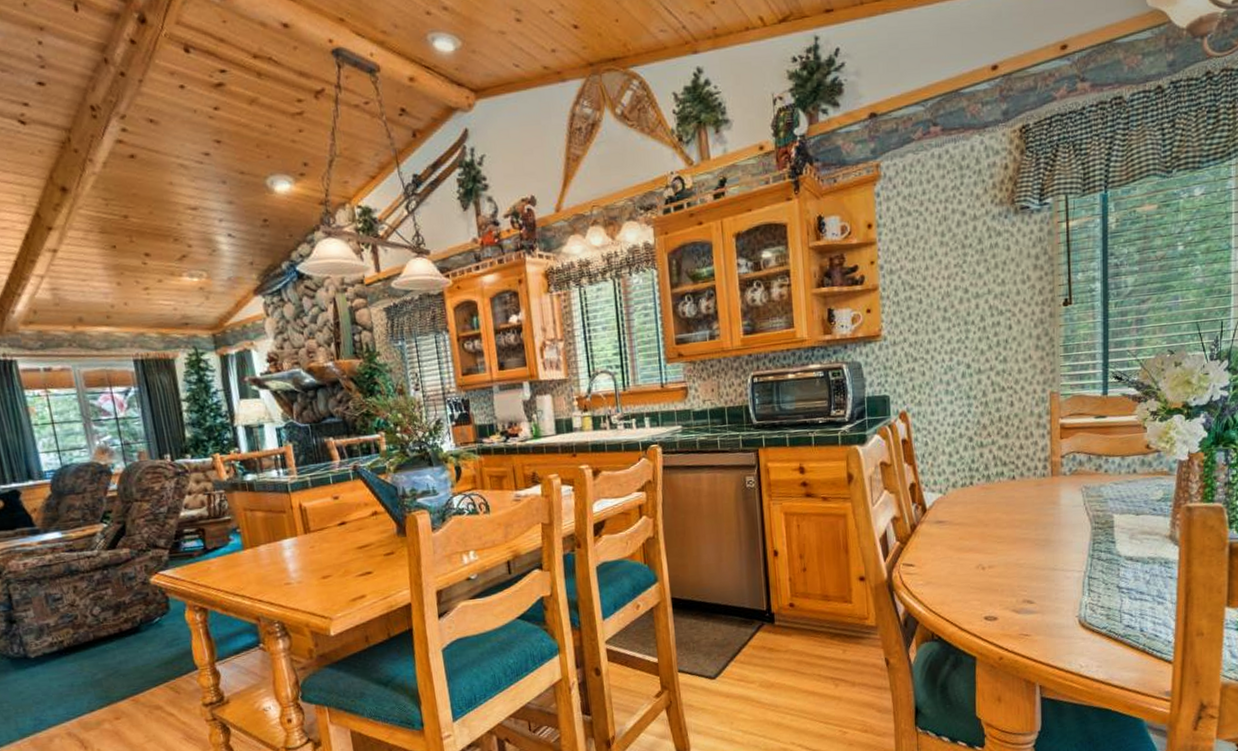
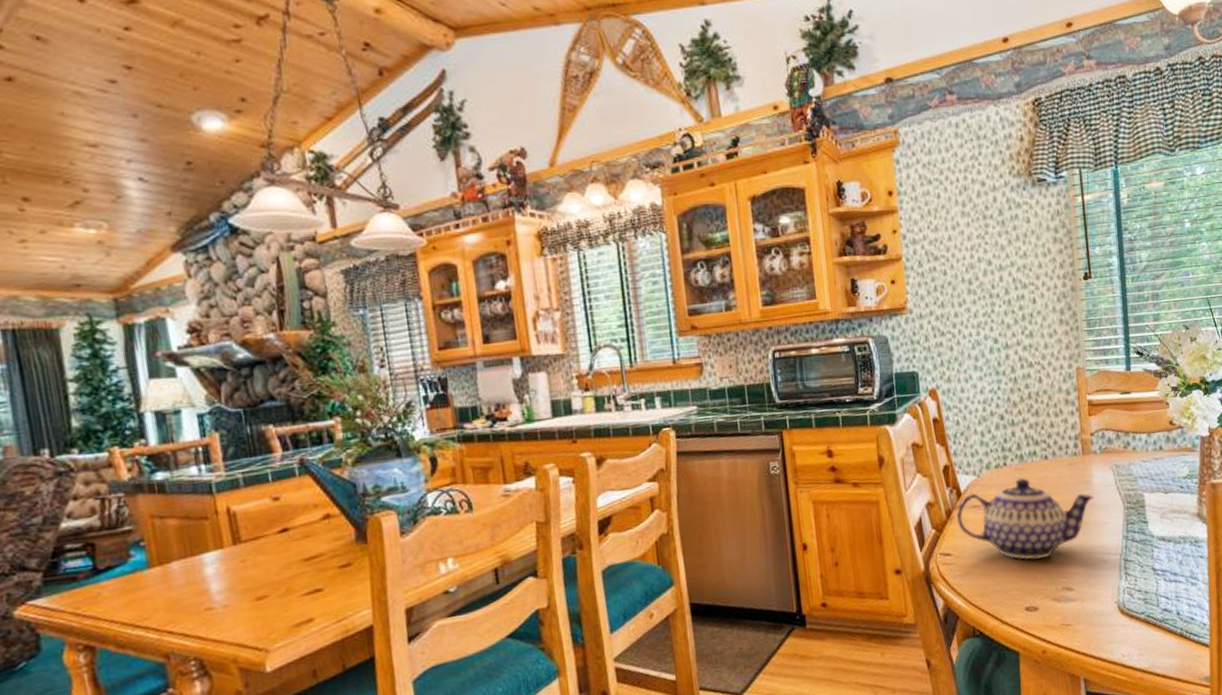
teapot: none [920,497,1061,573] -> present [956,478,1094,560]

